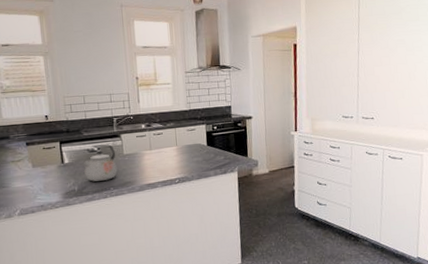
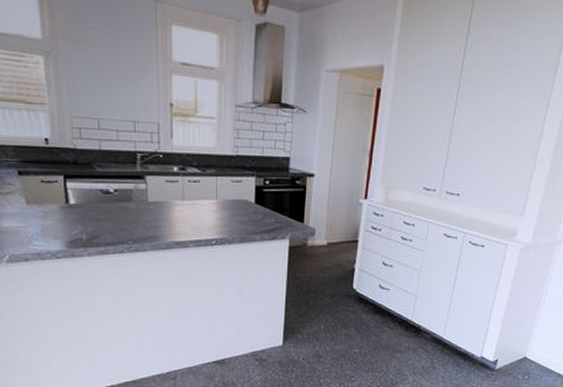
kettle: present [84,144,118,182] -> none [95,186,139,231]

